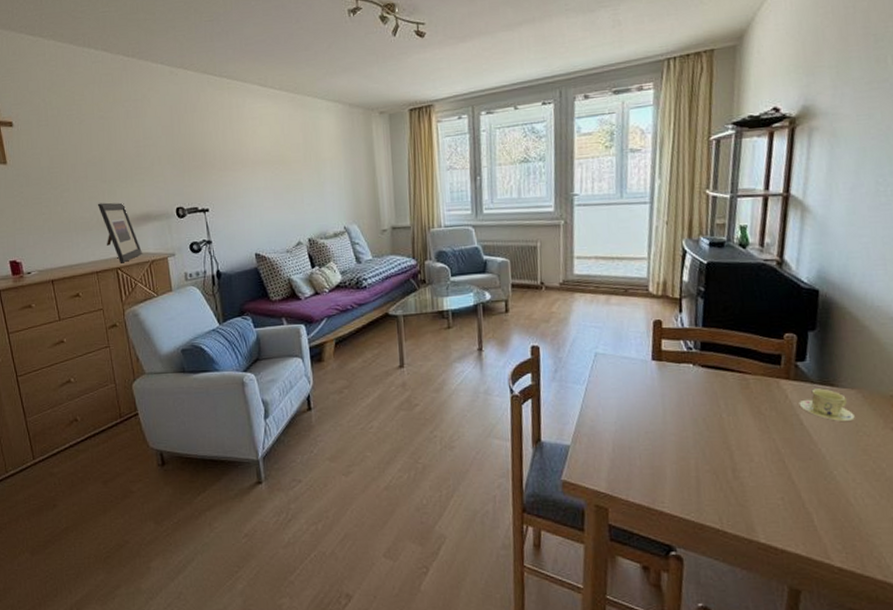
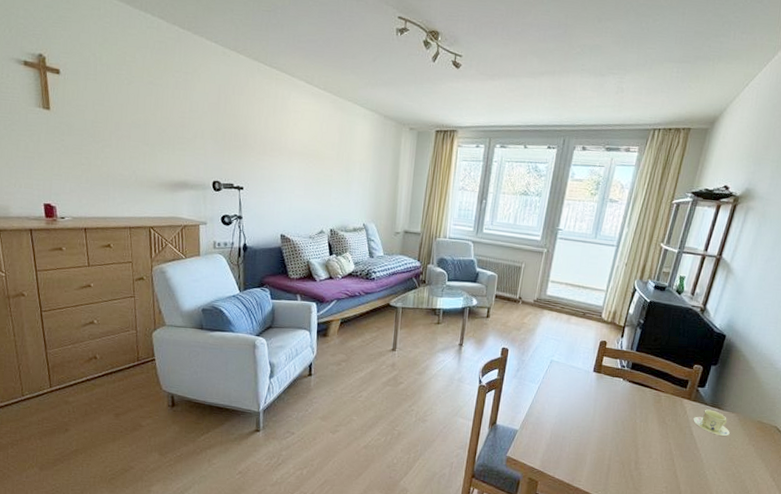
picture frame: present [97,202,142,264] -> none [137,164,176,224]

